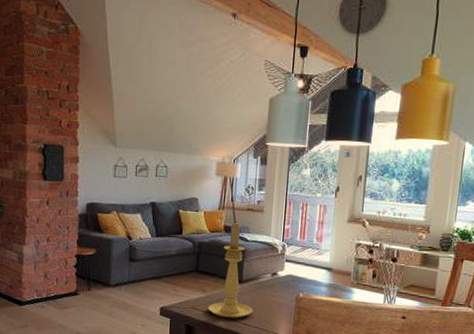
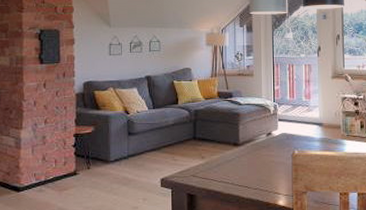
candle holder: present [208,222,253,319] -> none [208,87,252,182]

